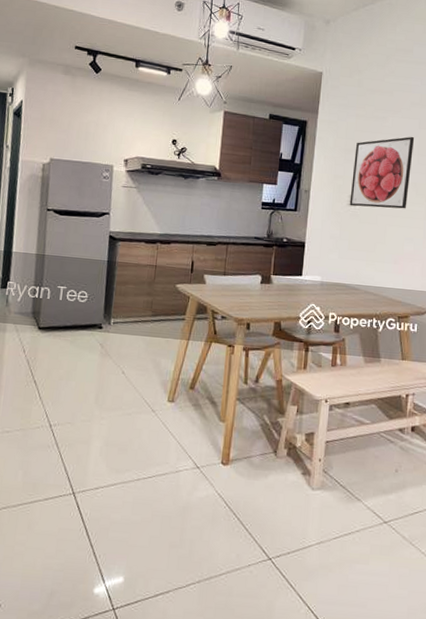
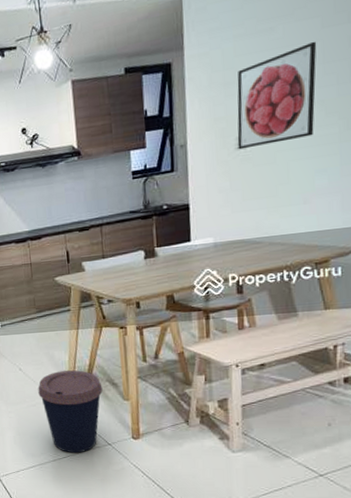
coffee cup: none [136,380,202,474] -> present [38,370,103,453]

